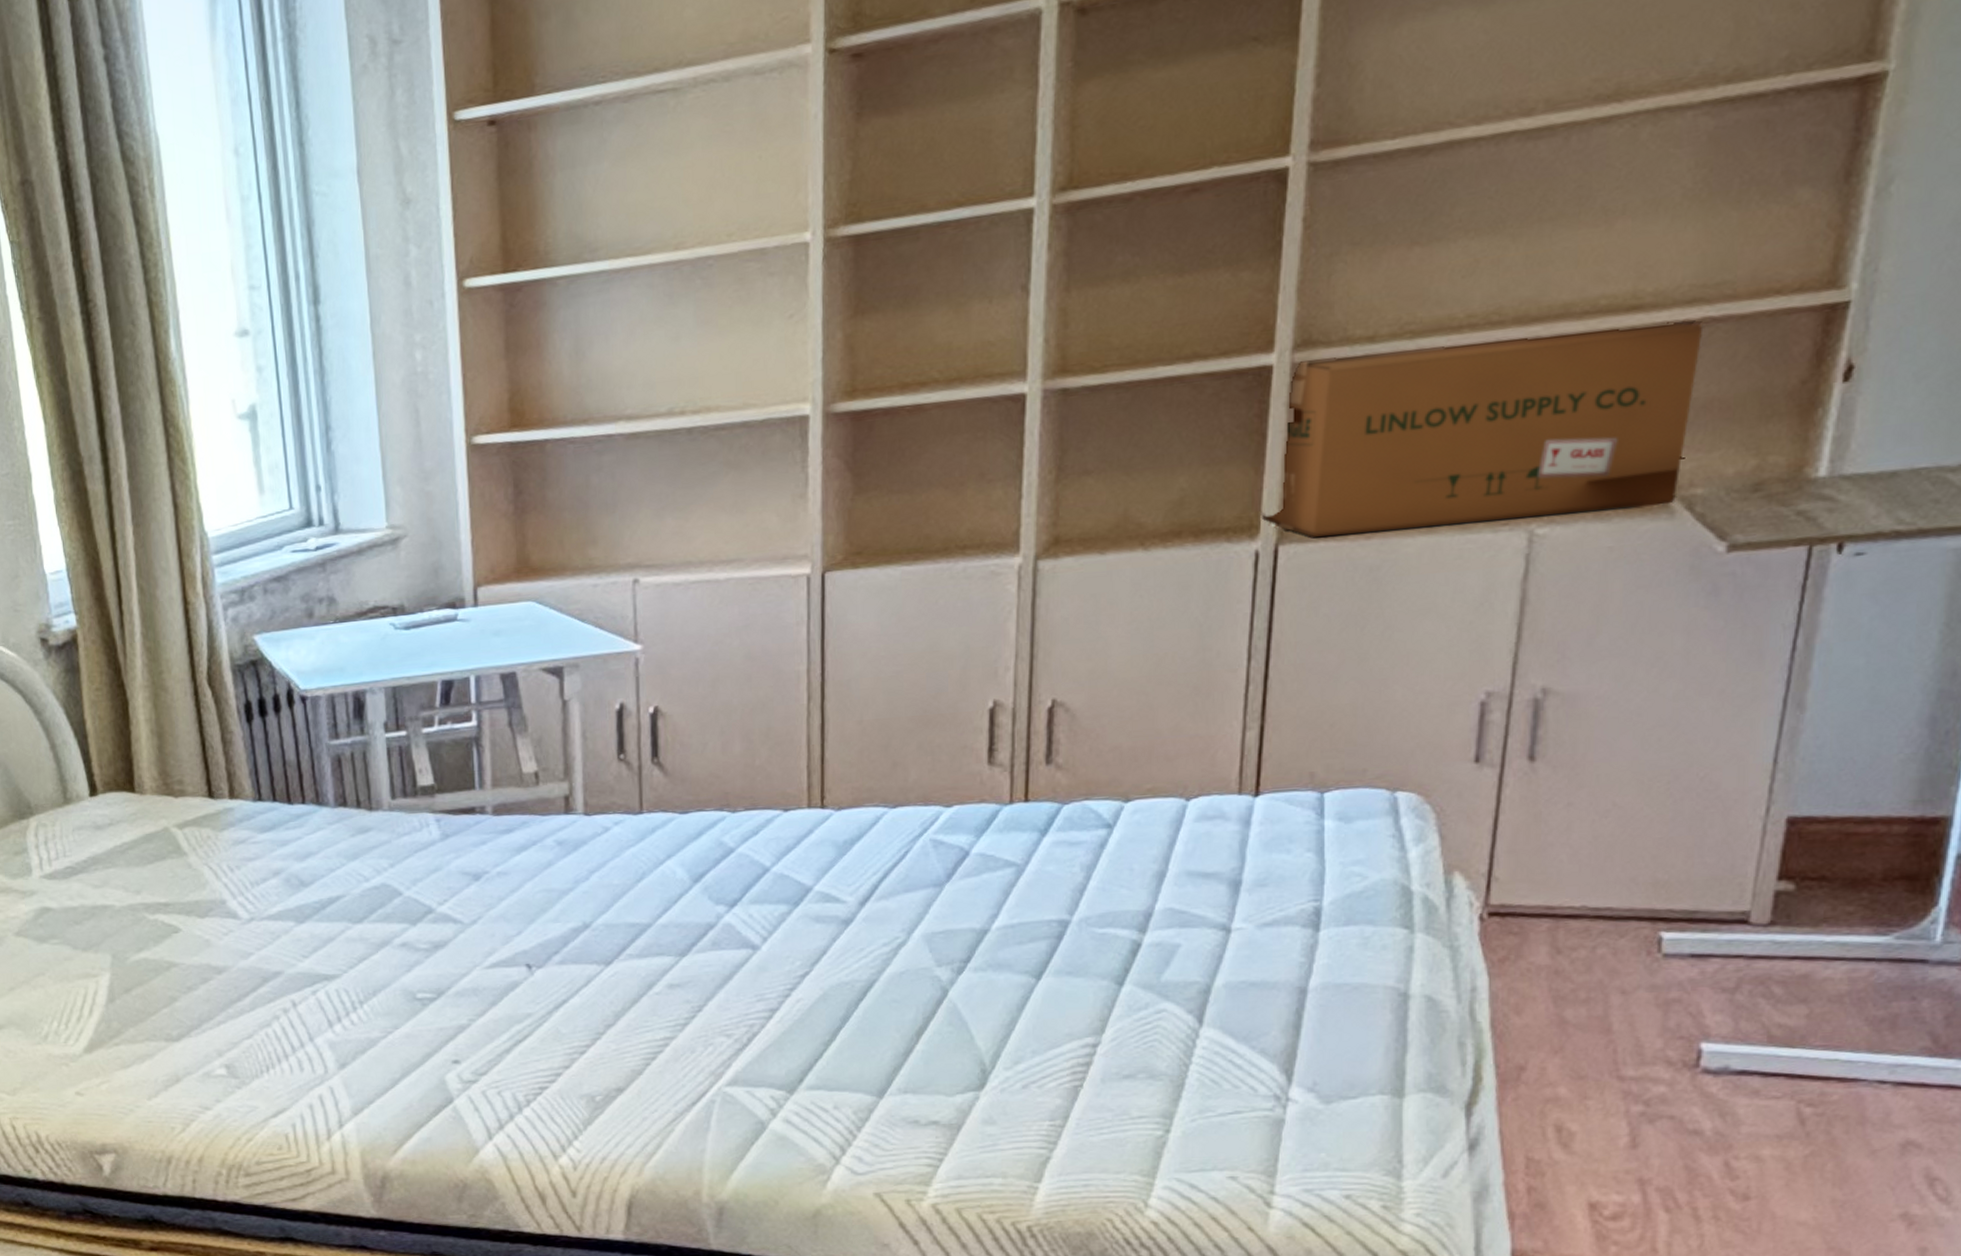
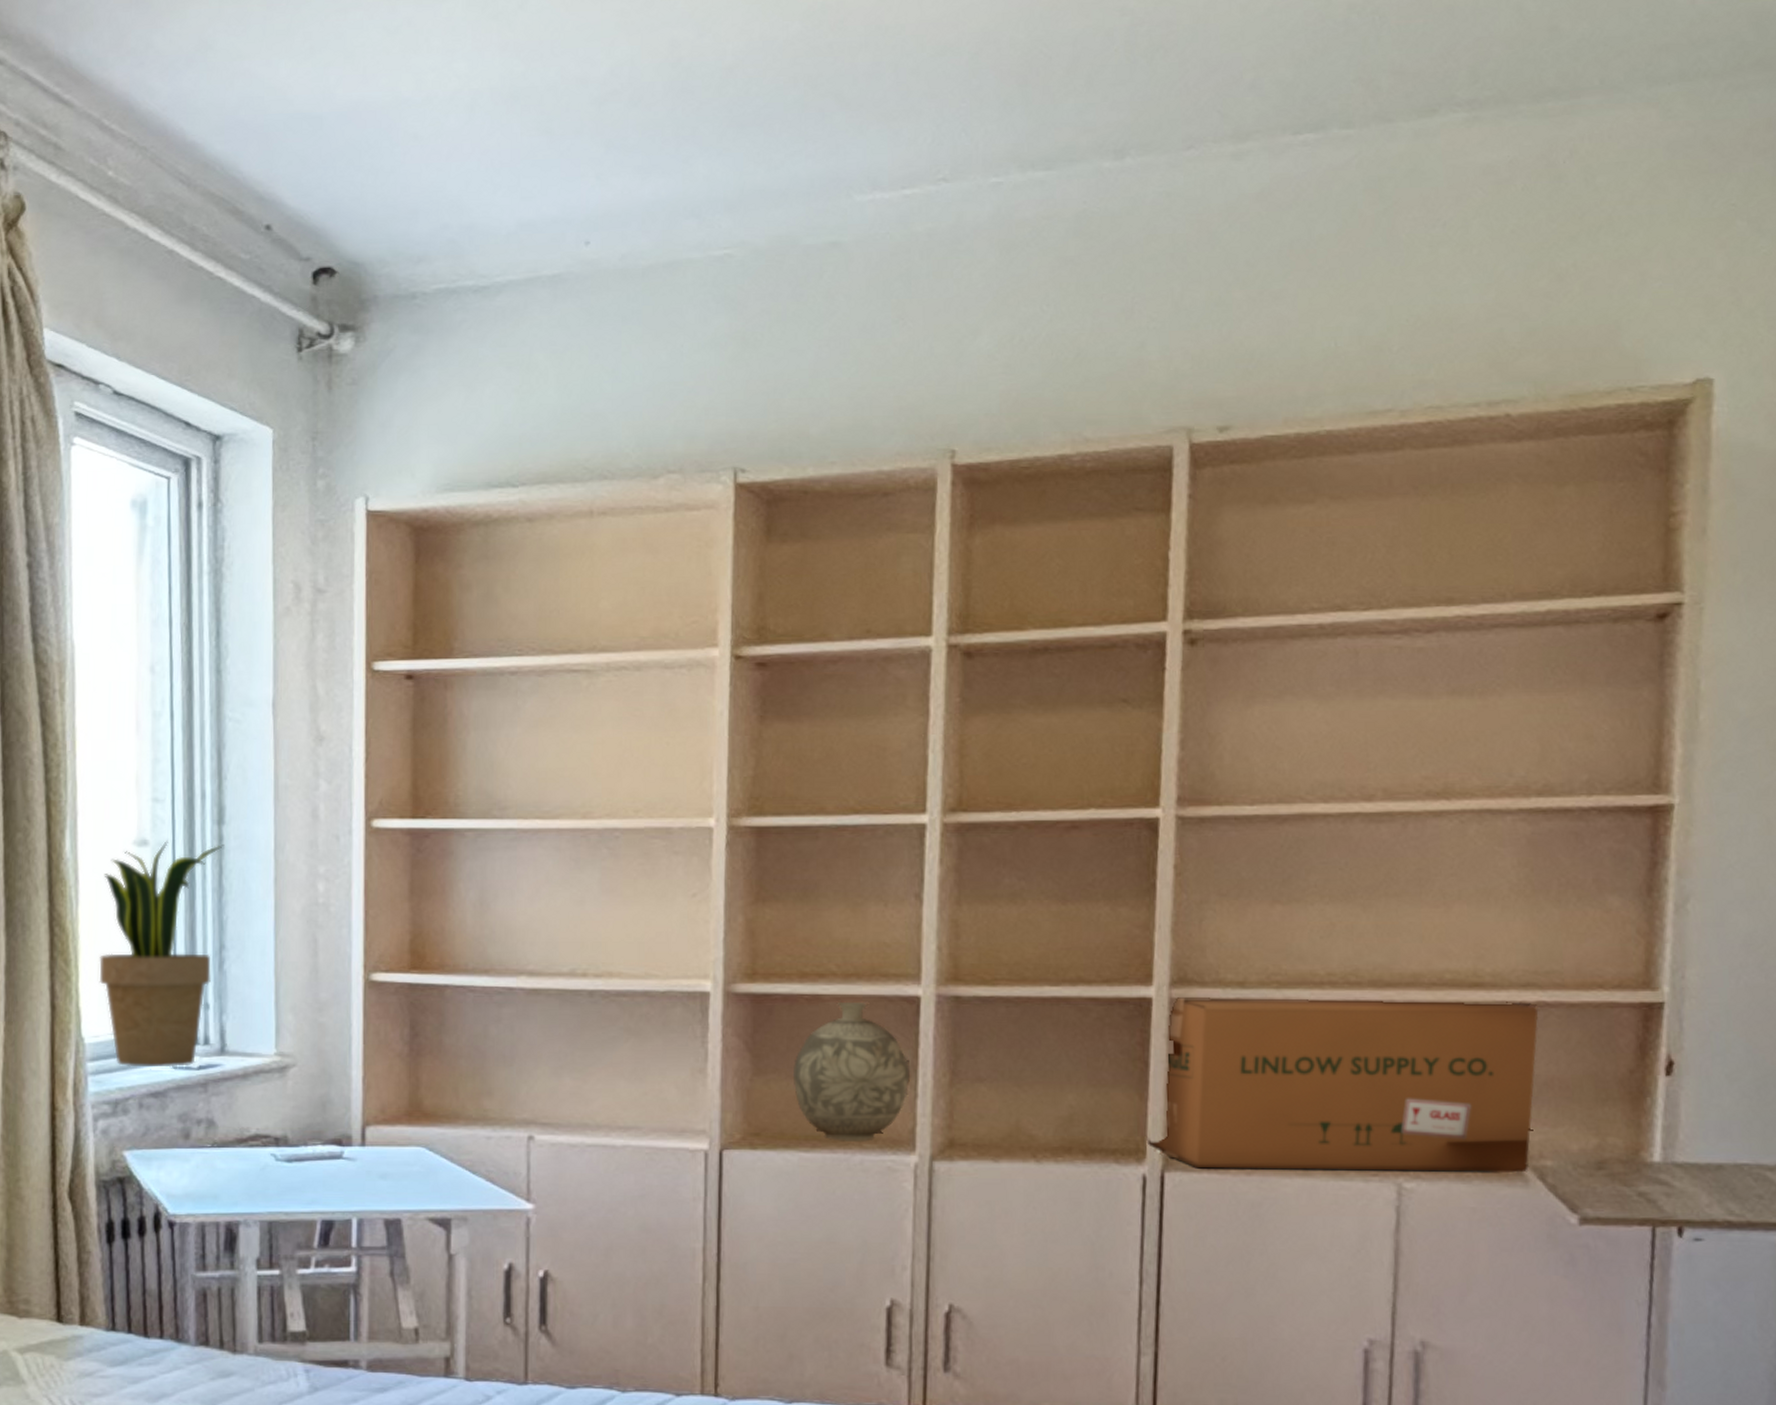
potted plant: none [210,324,322,556] -> present [99,840,225,1068]
decorative vase: none [895,407,1014,551] -> present [794,1001,910,1143]

